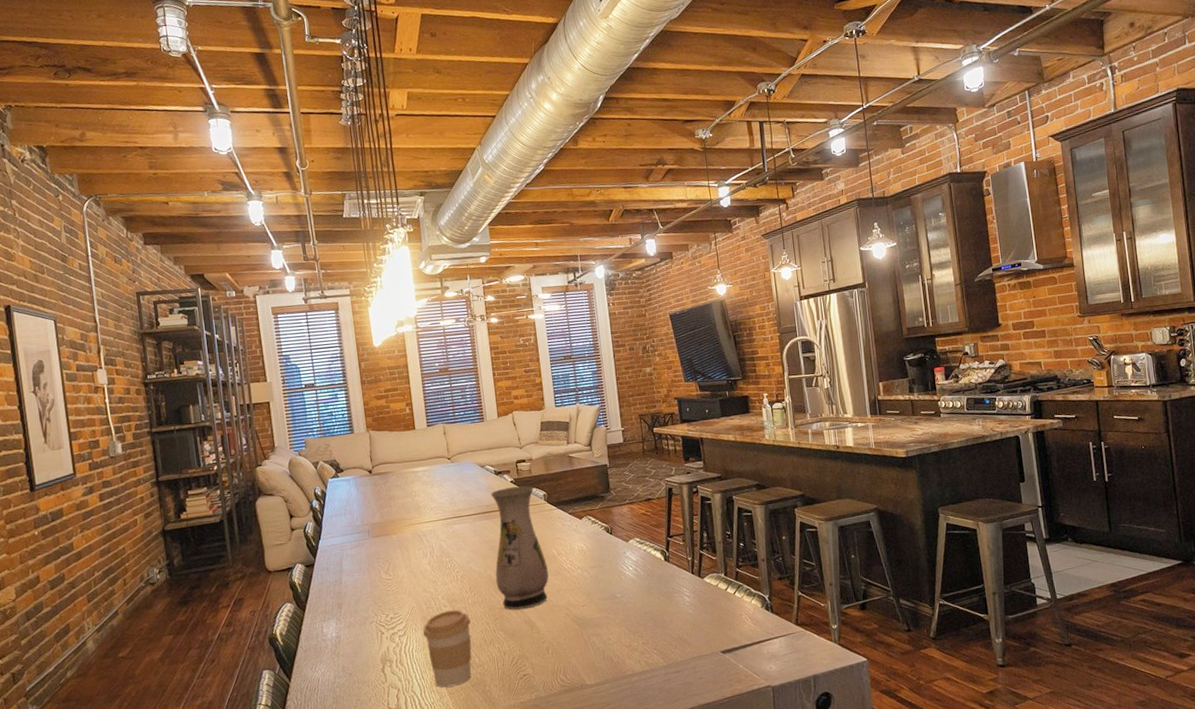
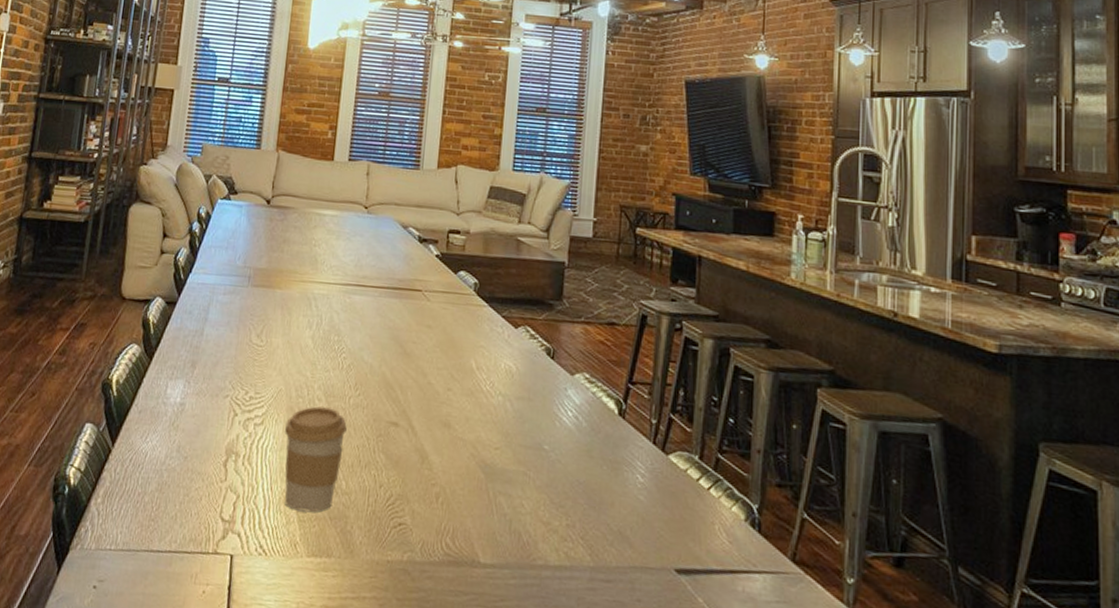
vase: present [490,486,549,610] -> none [389,262,463,433]

